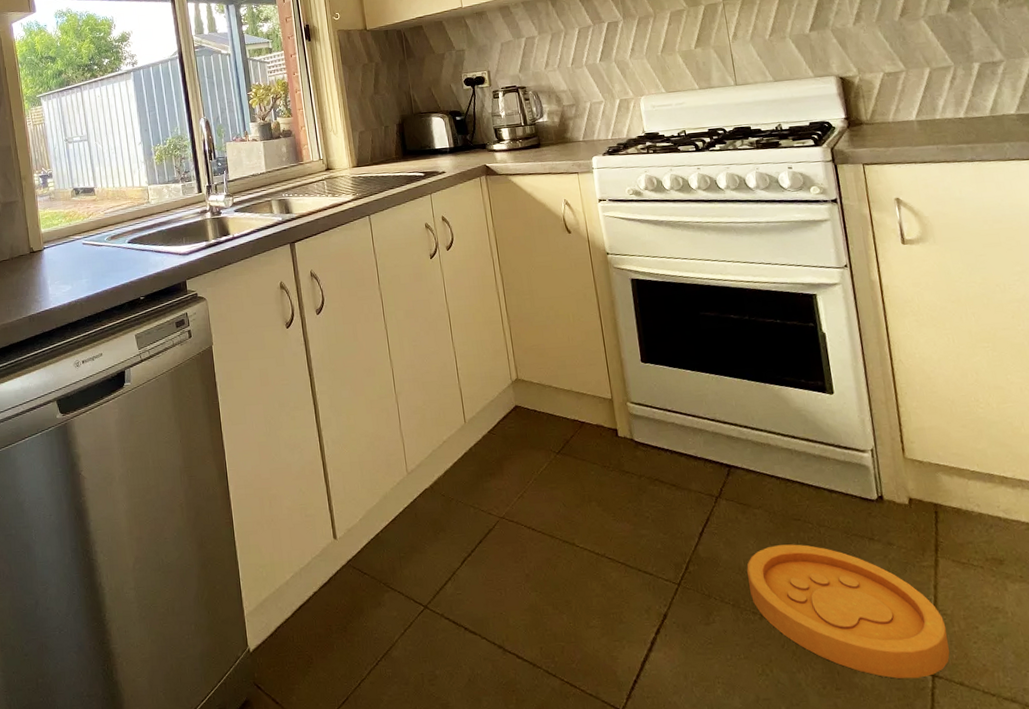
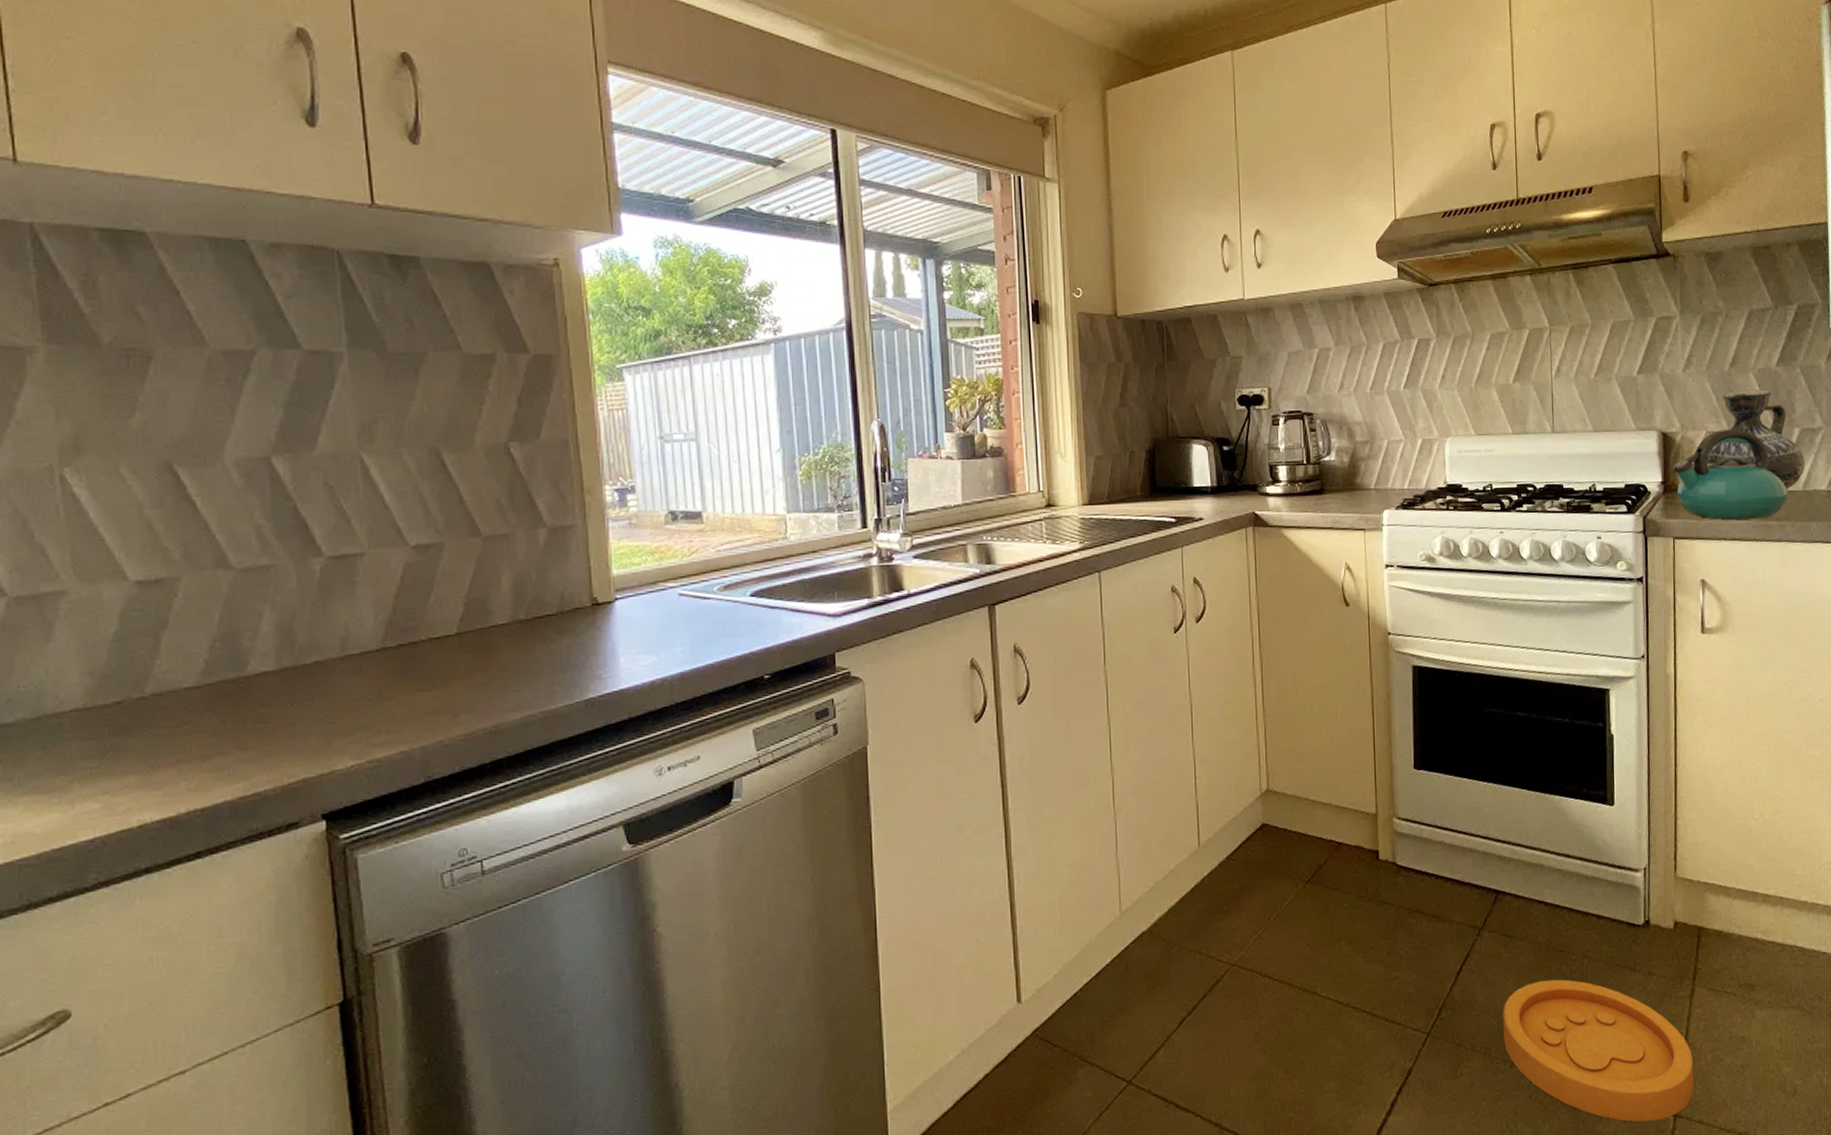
kettle: none [854,68,975,146] -> present [1673,429,1788,520]
ceramic jug: none [887,32,990,116] -> present [1707,389,1806,490]

